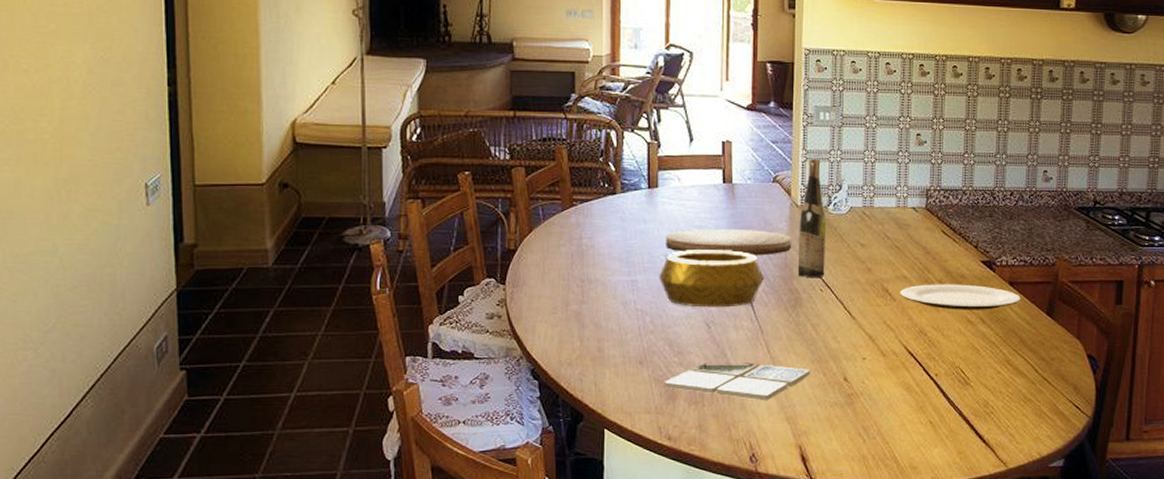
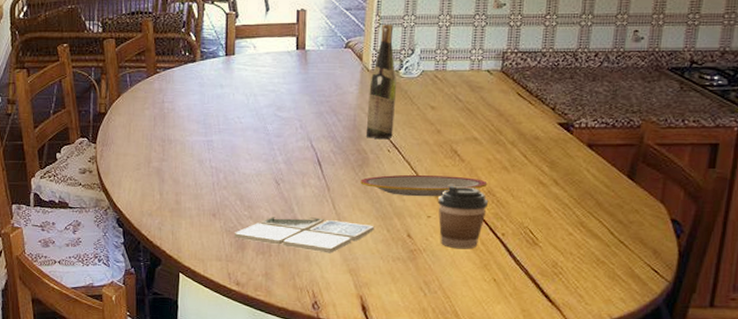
decorative bowl: present [659,250,764,308] -> none [233,112,333,167]
cutting board: present [666,228,792,256] -> none [240,92,362,118]
plate: none [794,316,919,338] -> present [360,175,488,197]
coffee cup: none [872,323,920,392] -> present [438,184,488,249]
plate: present [900,284,1021,310] -> none [469,146,600,172]

